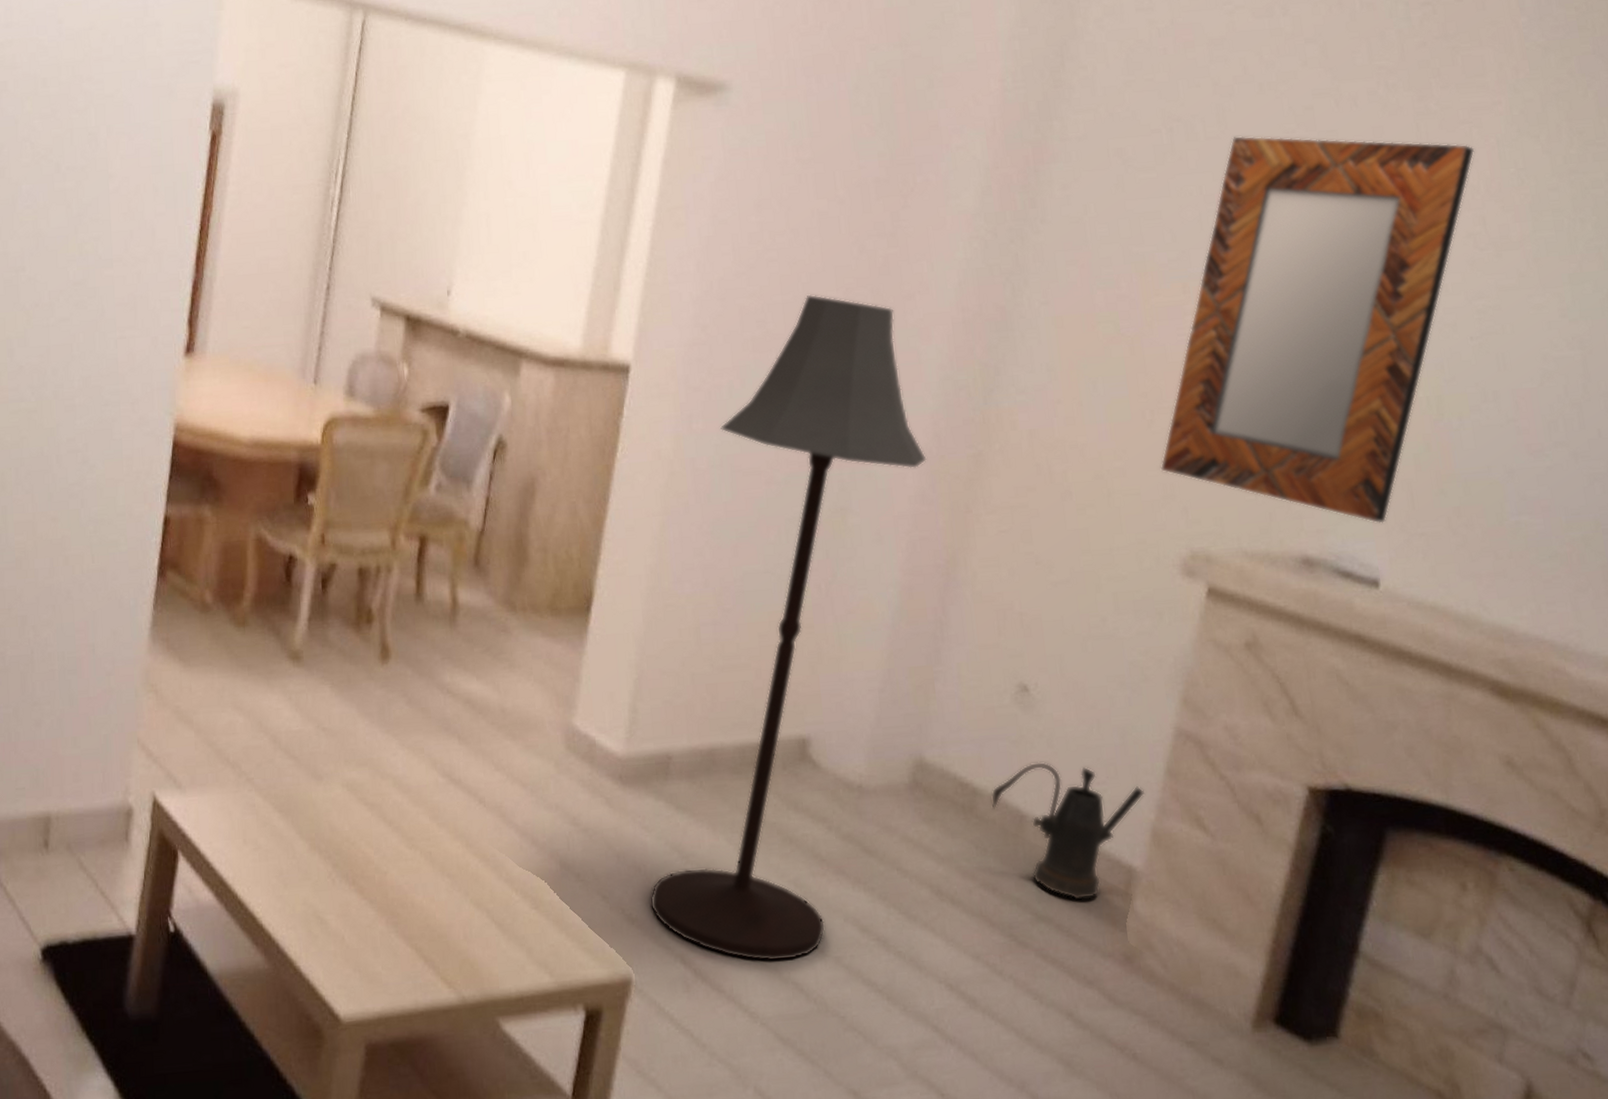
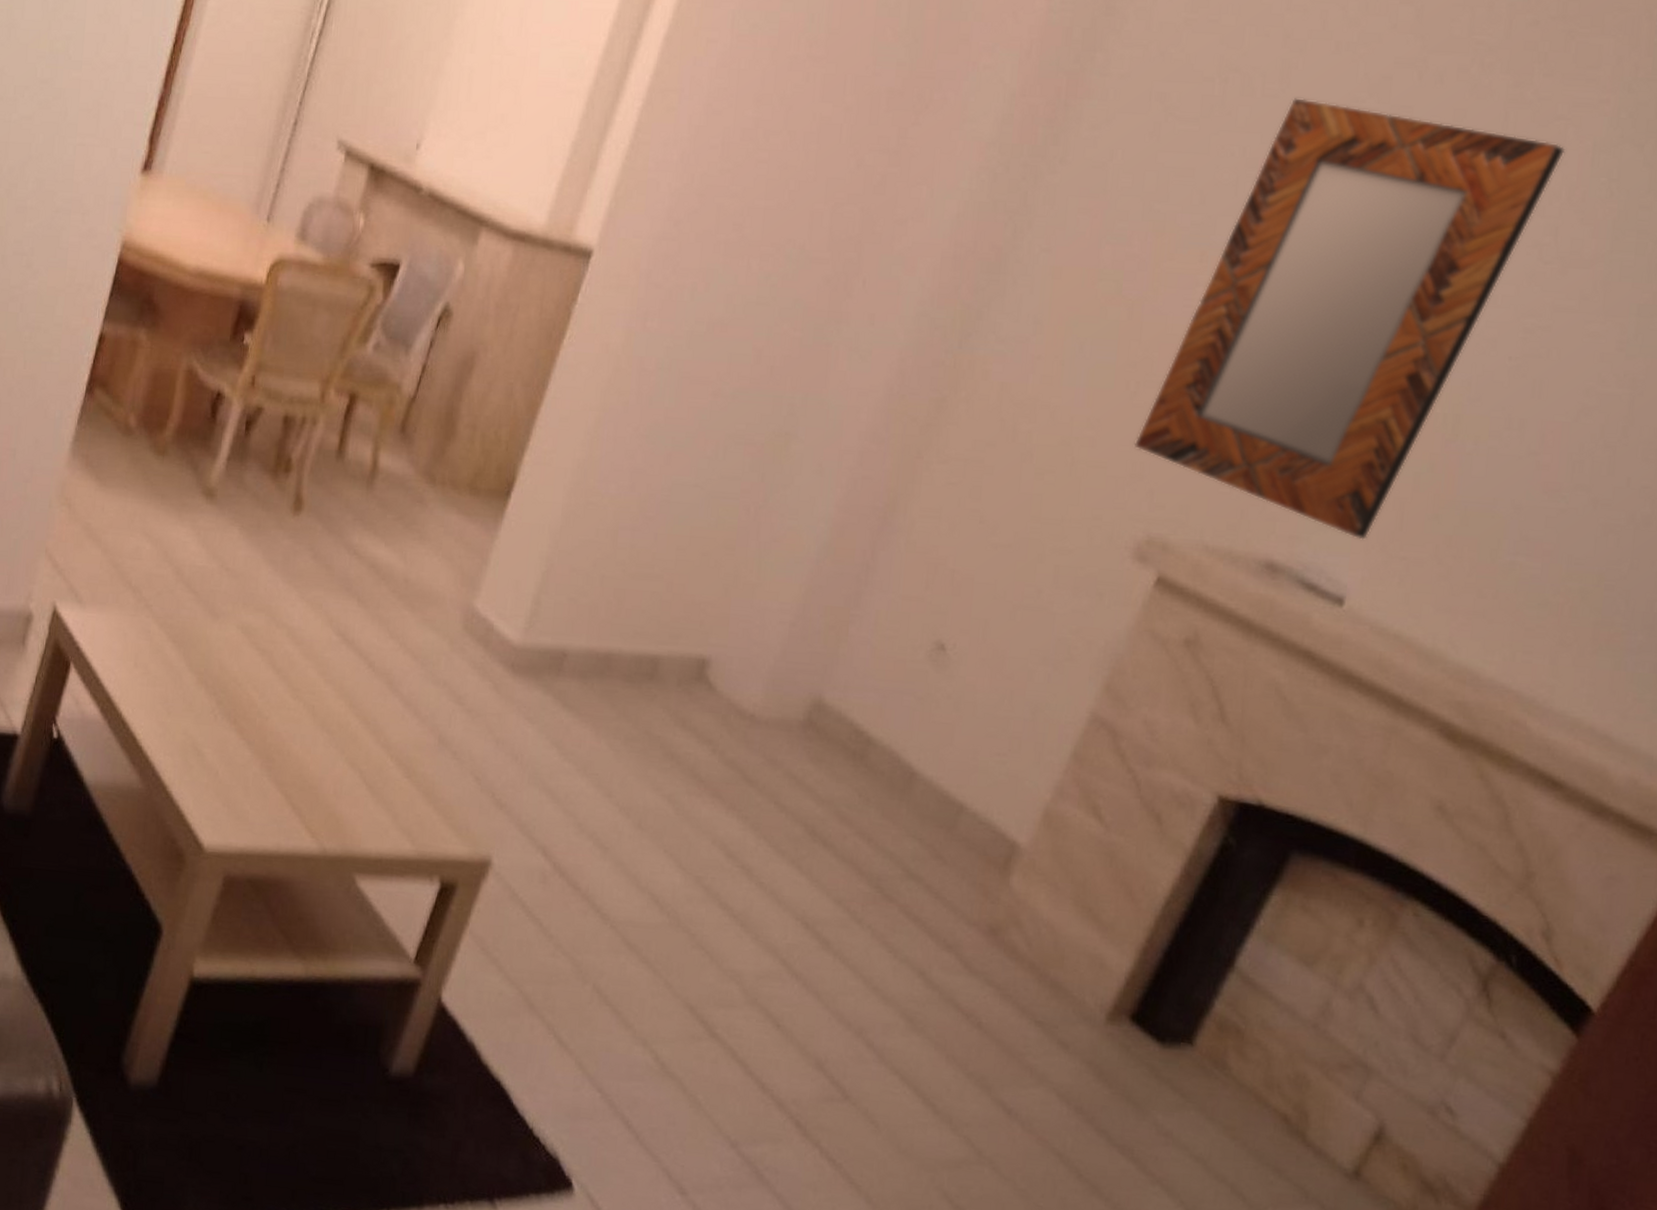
floor lamp: present [650,294,927,962] -> none [521,203,886,872]
watering can: present [990,761,1146,900] -> none [883,722,1046,867]

